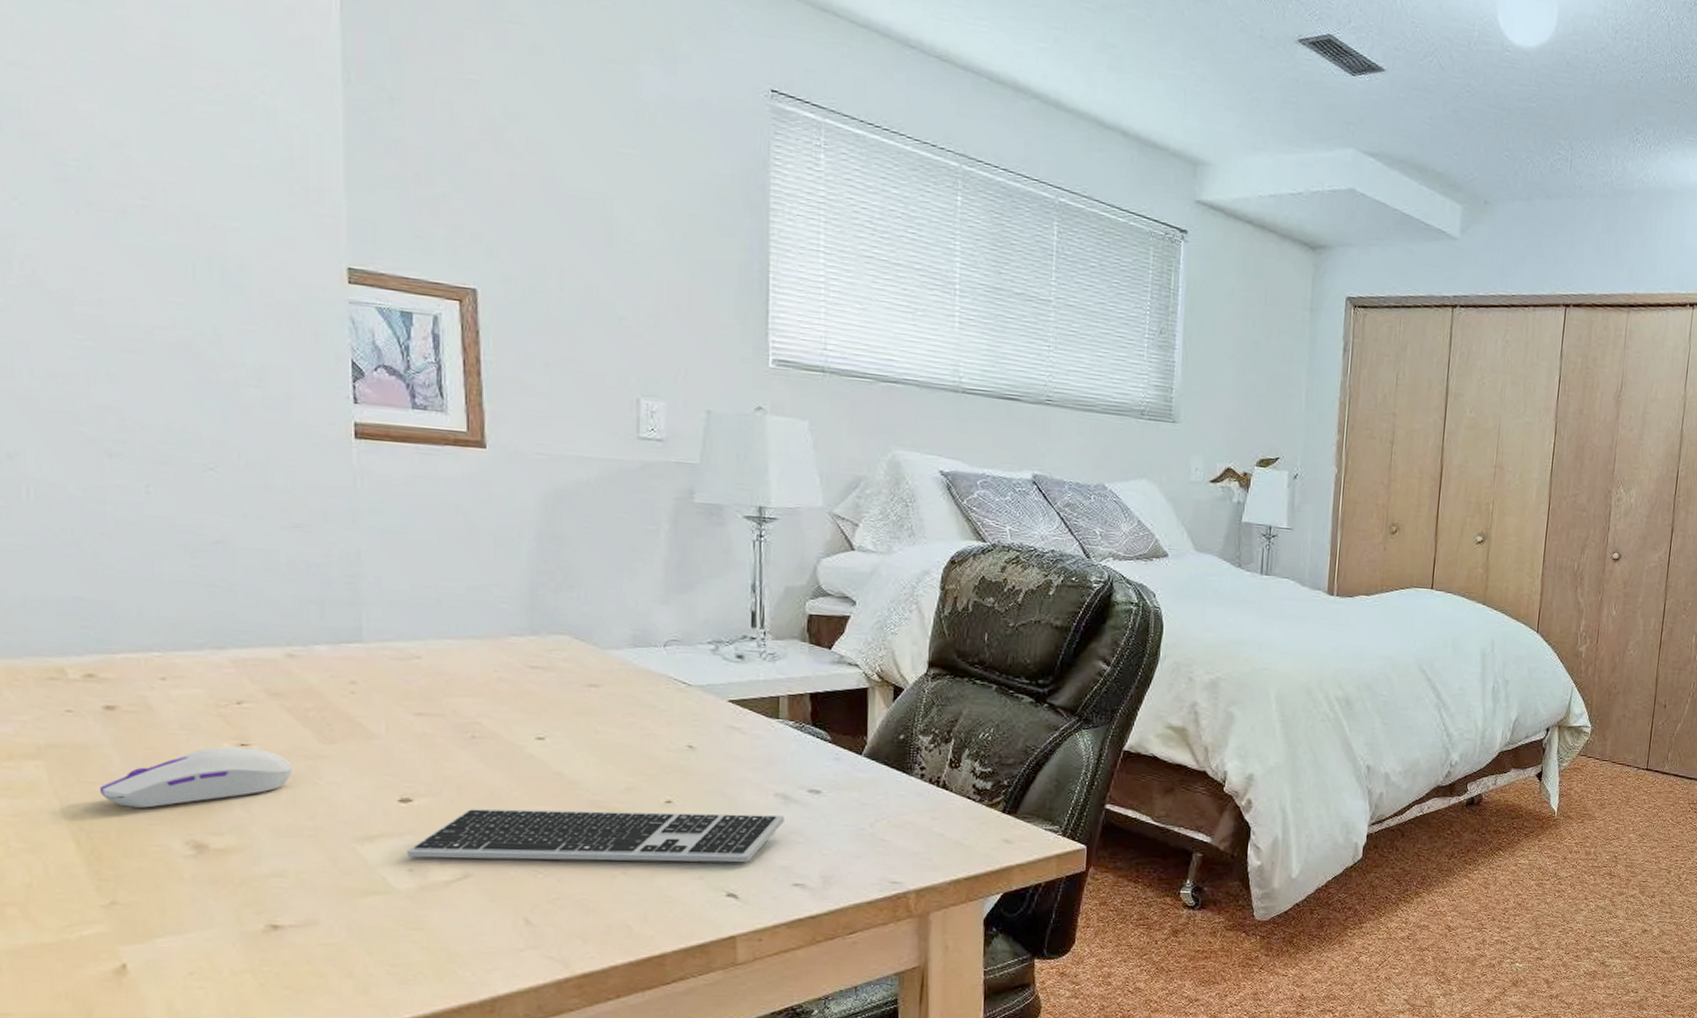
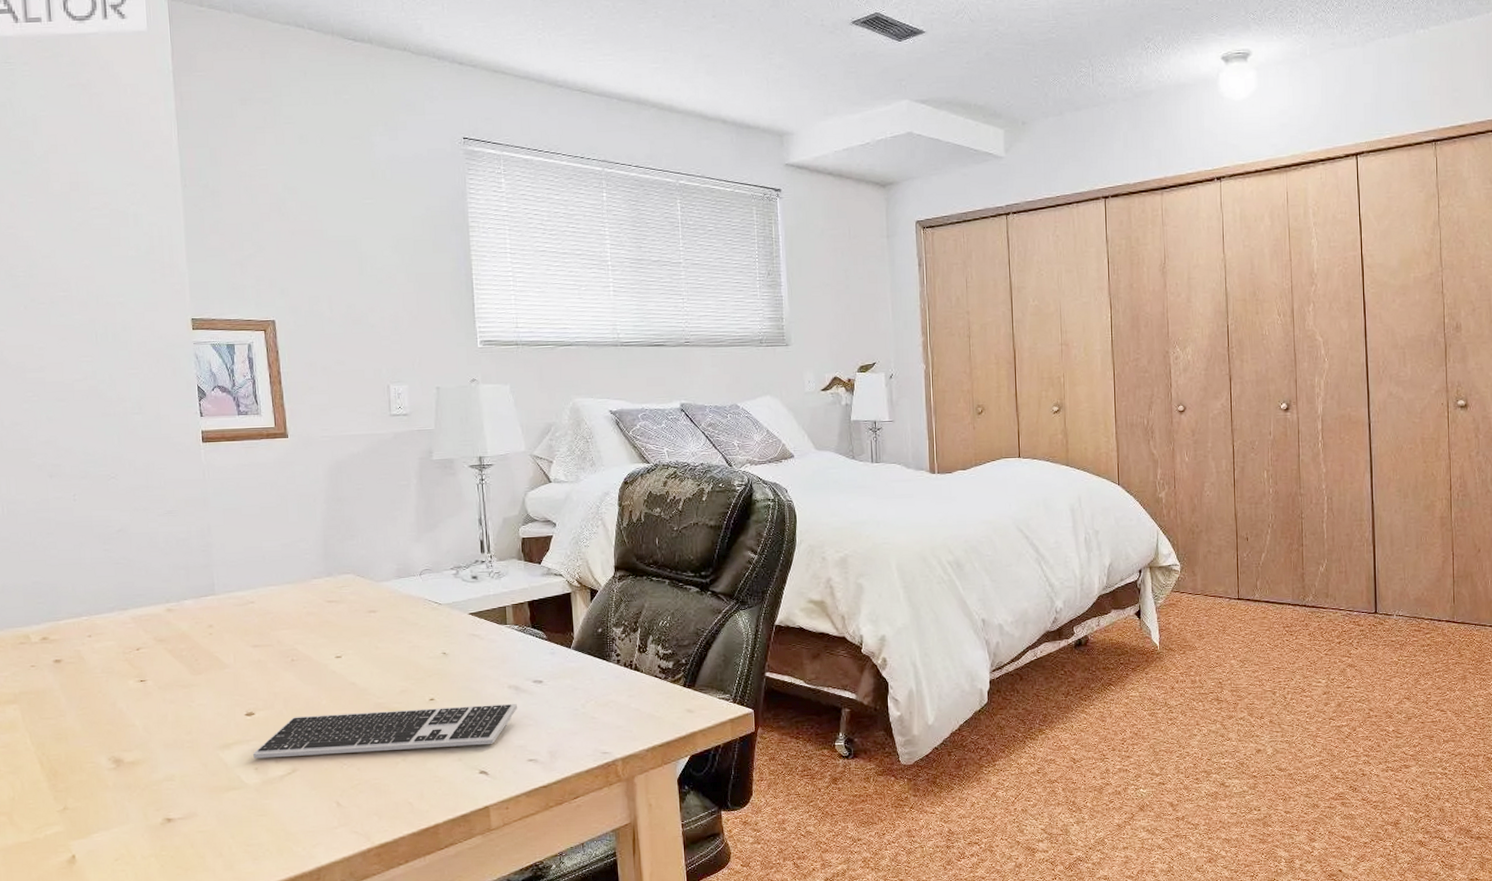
computer mouse: present [99,746,292,808] -> none [53,682,174,735]

